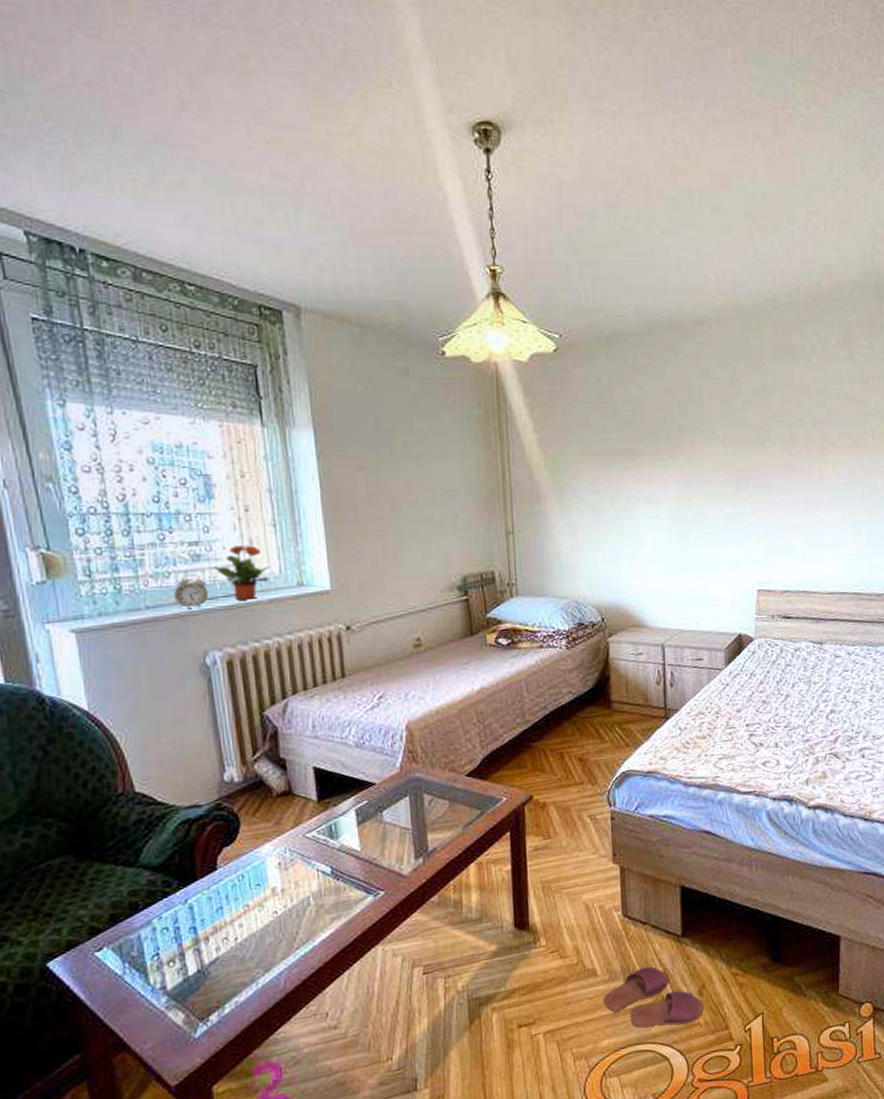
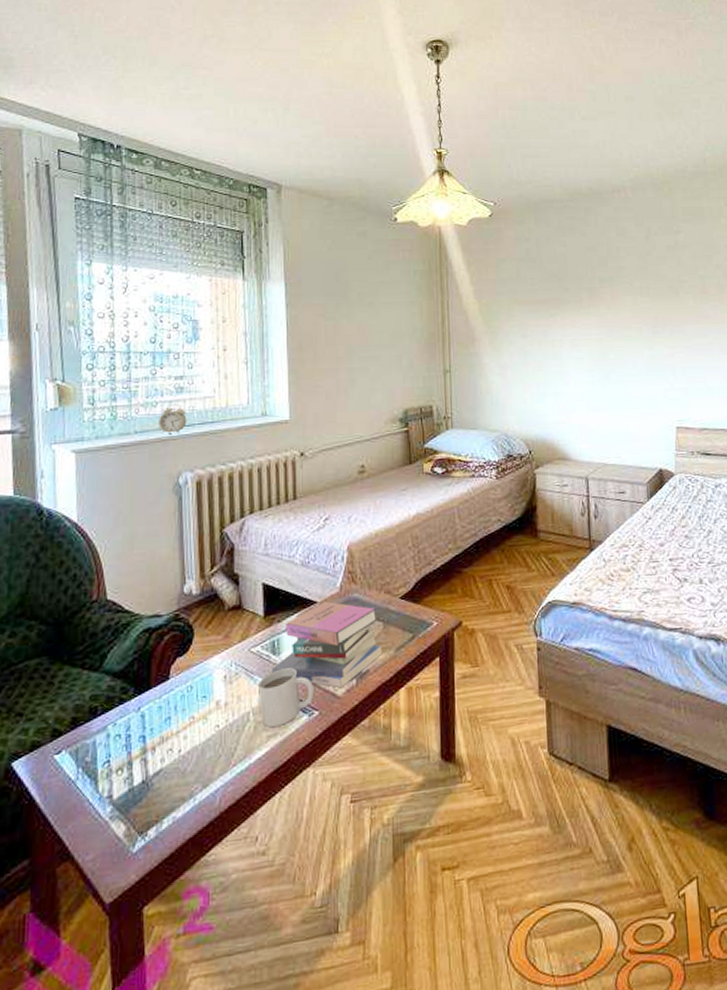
potted plant: present [214,544,271,601] -> none [193,379,240,428]
mug: none [317,851,379,911] -> present [258,668,315,728]
books: none [331,782,450,868] -> present [272,601,383,689]
slippers: present [603,966,704,1028] -> none [528,812,634,883]

